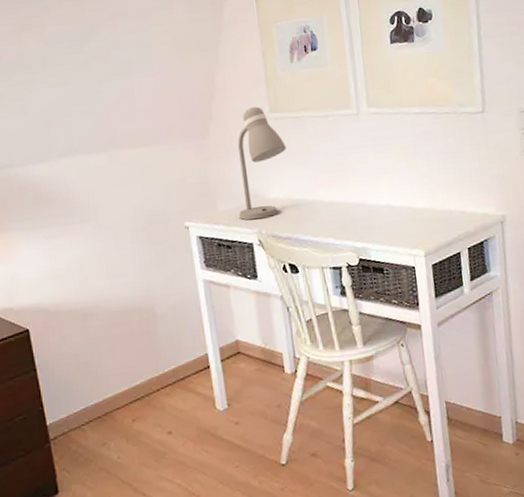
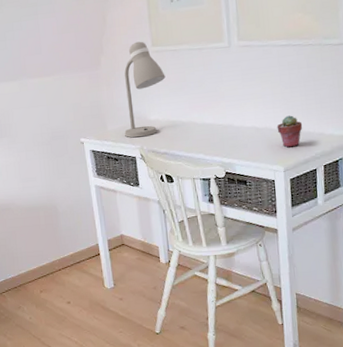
potted succulent: none [414,191,443,229] -> present [277,115,303,148]

